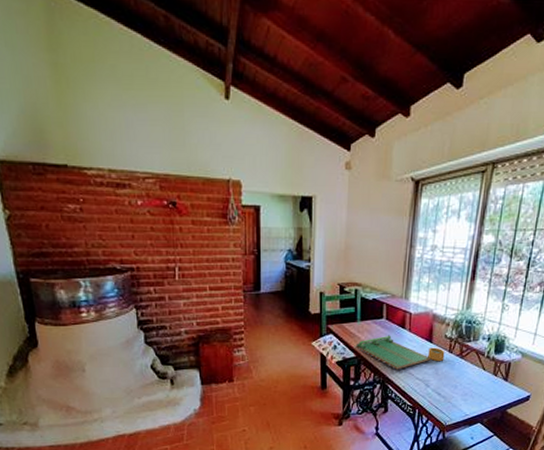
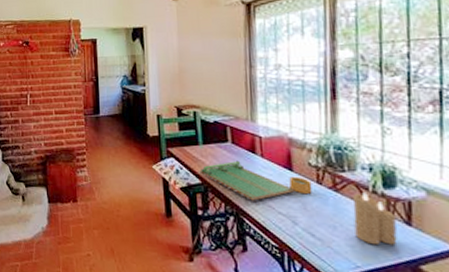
candle: none [469,357,499,398] -> present [353,191,397,245]

